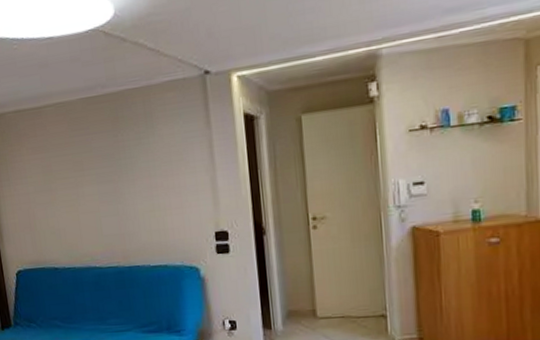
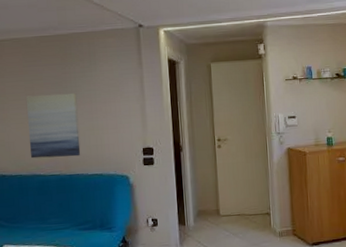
wall art: none [75,166,141,248] -> present [26,93,81,159]

